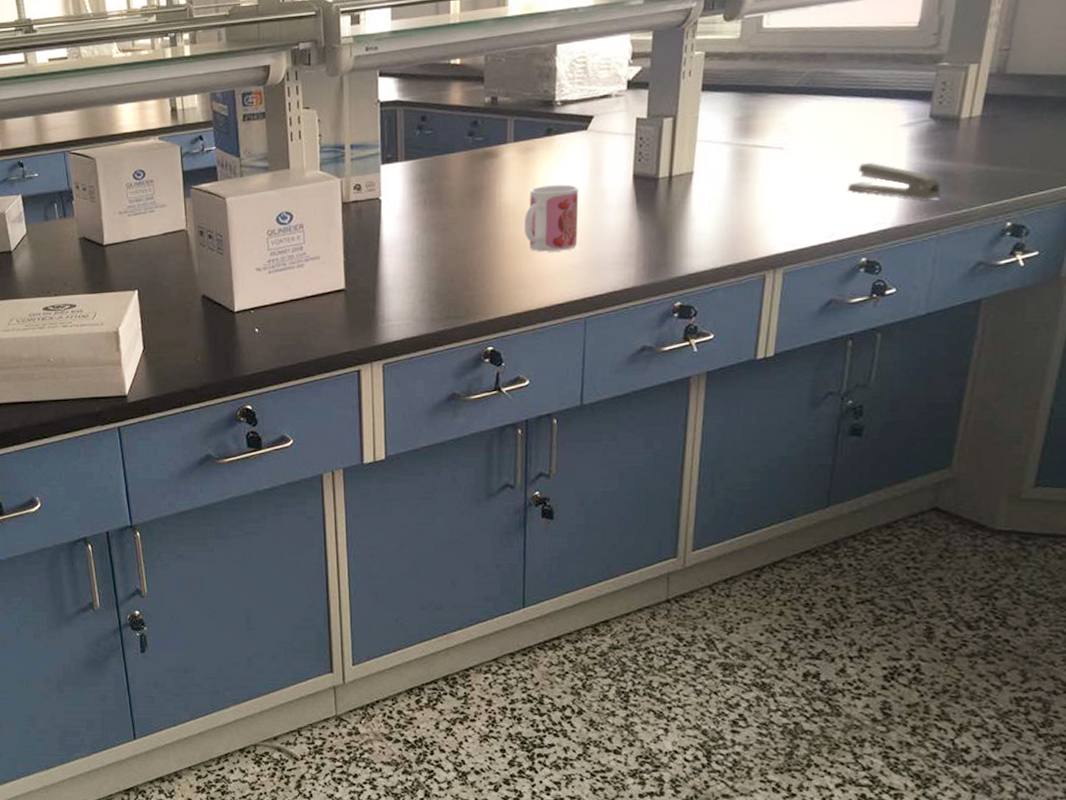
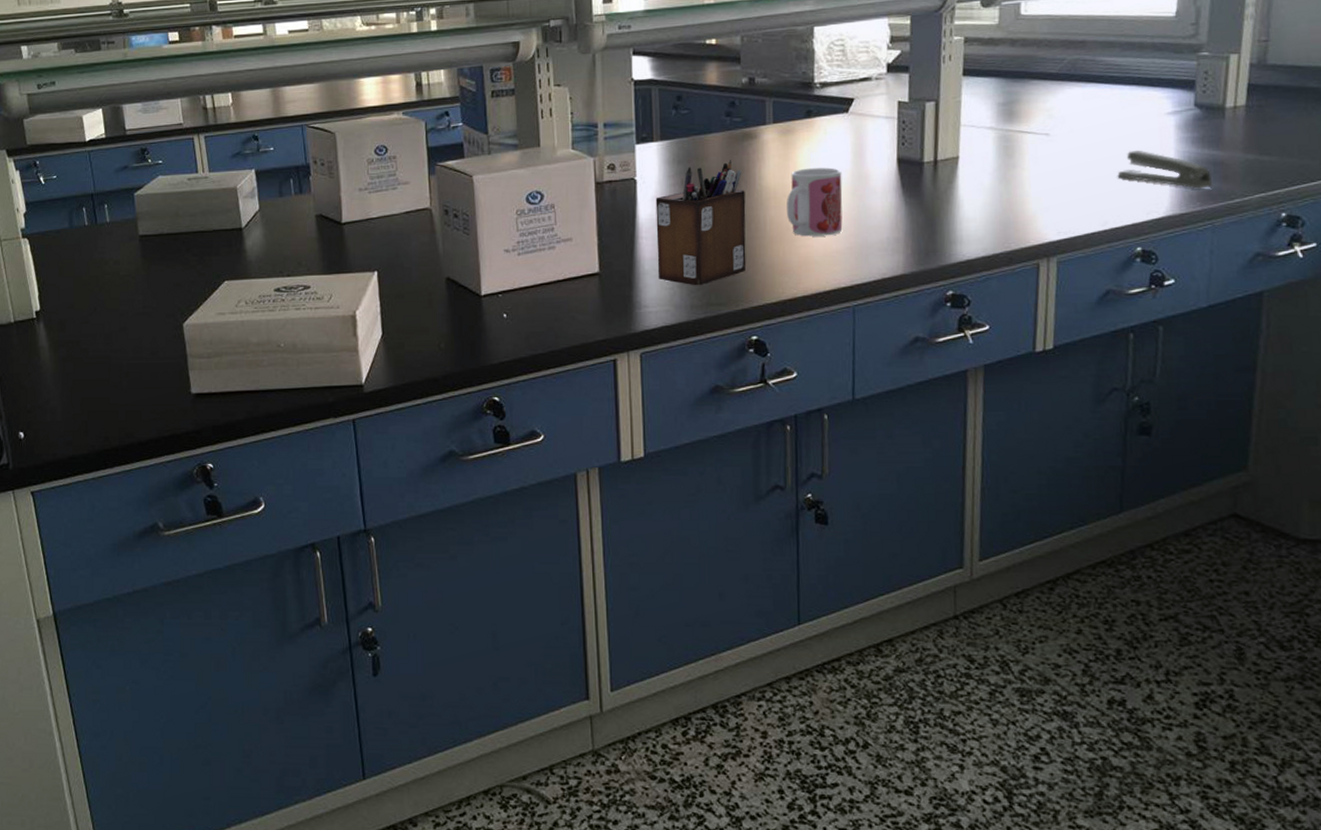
desk organizer: none [399,178,485,301] -> present [655,160,746,286]

